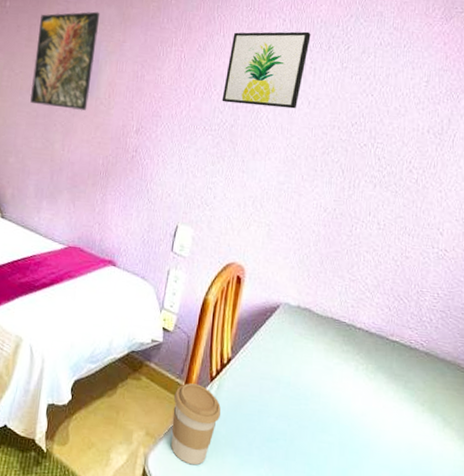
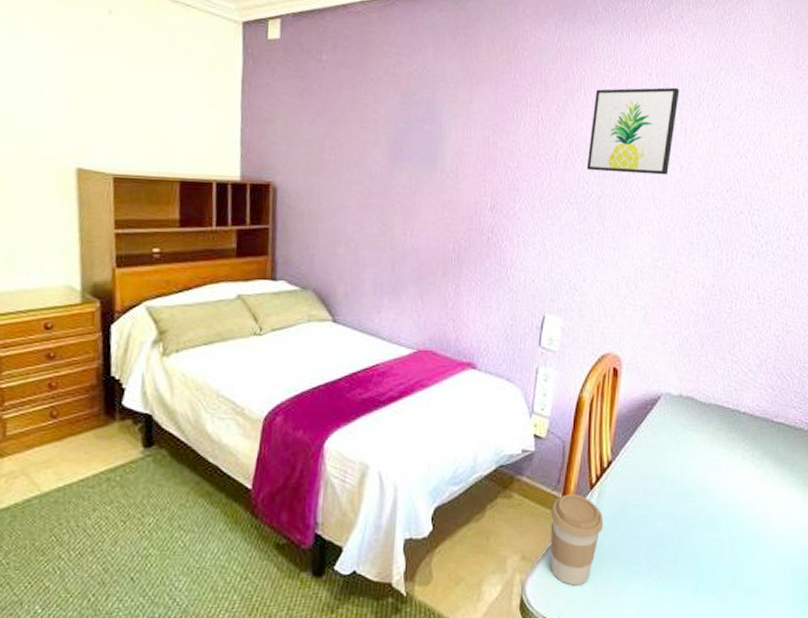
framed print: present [30,11,100,111] -> none [359,66,440,187]

